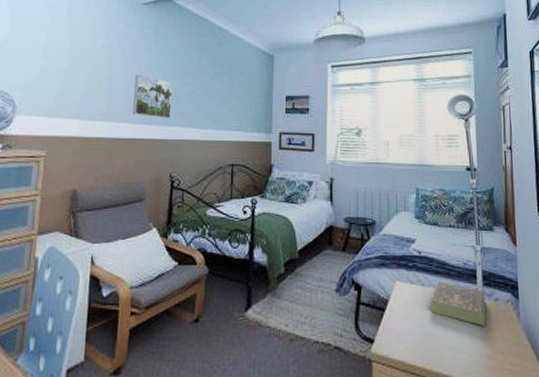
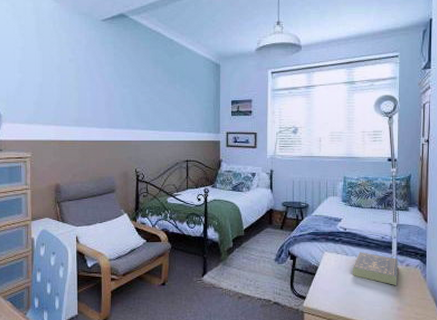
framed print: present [132,74,173,118] -> none [99,85,133,123]

